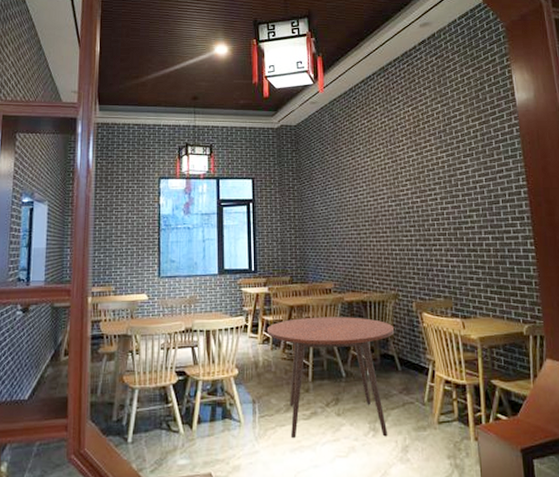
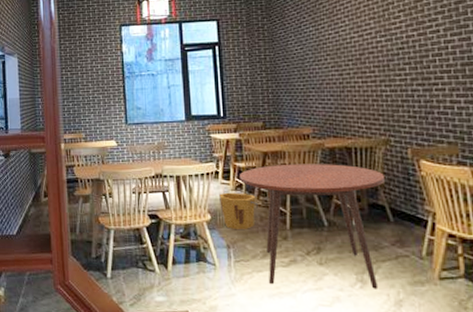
bucket: none [247,346,284,383] -> present [219,192,259,229]

